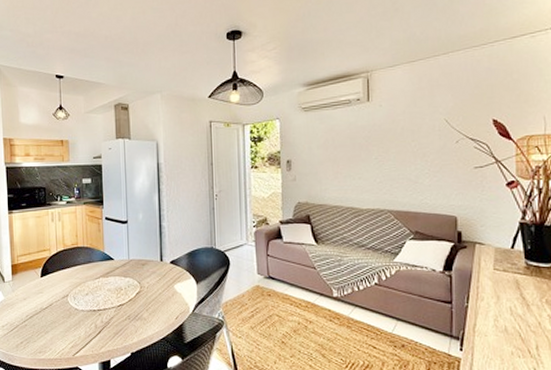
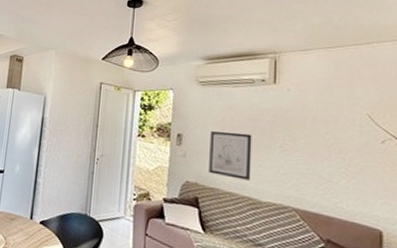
wall art: none [316,151,353,193] -> present [209,131,252,180]

